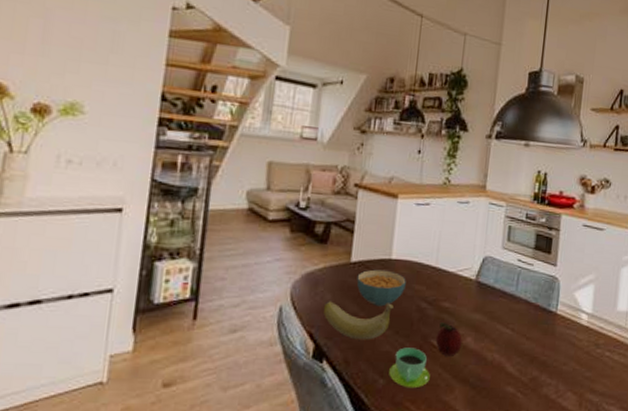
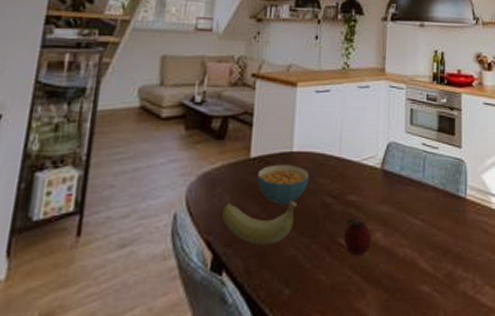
cup: present [389,347,430,389] -> none [295,249,340,297]

